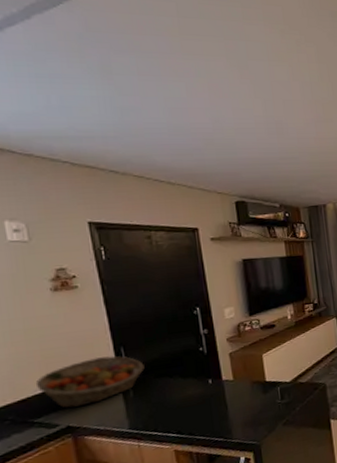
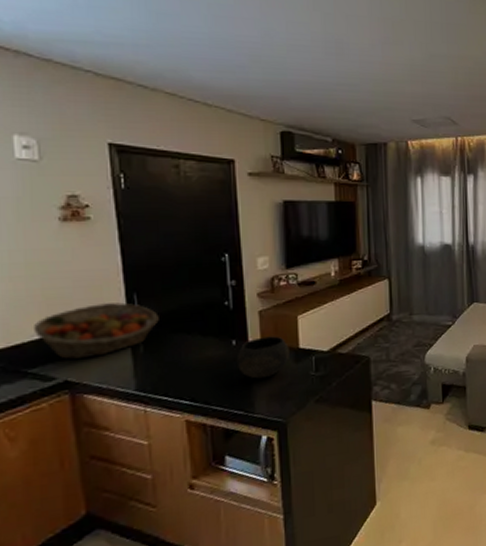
bowl: none [213,373,258,410] -> present [236,336,290,379]

